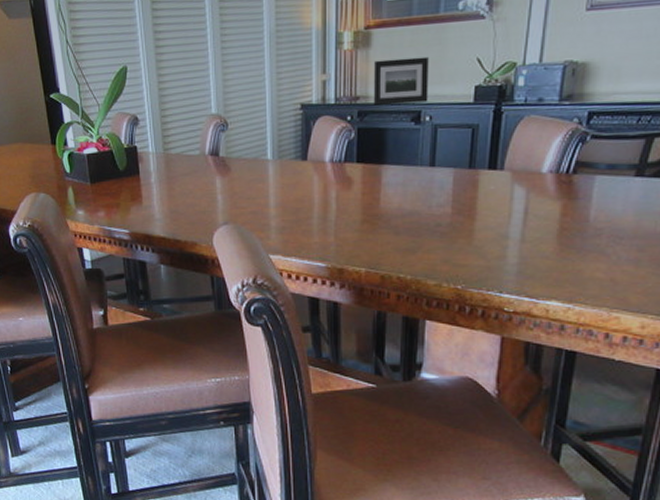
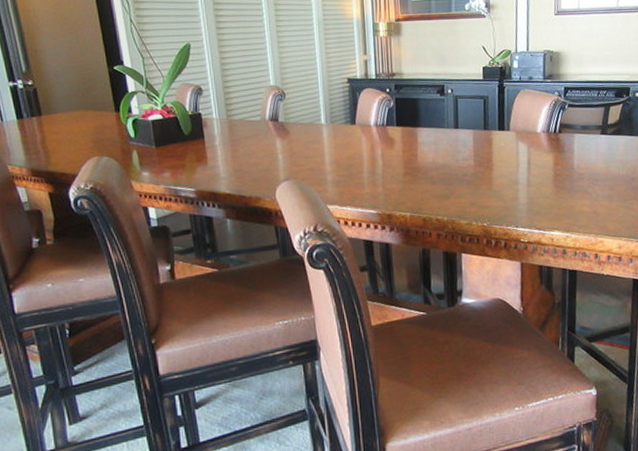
picture frame: present [373,56,429,105] -> none [405,44,449,80]

